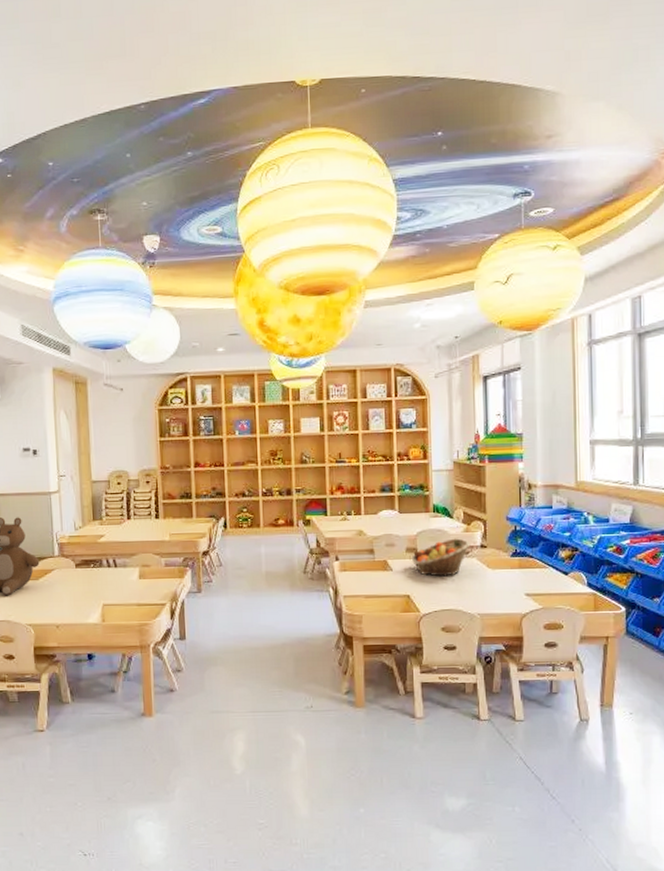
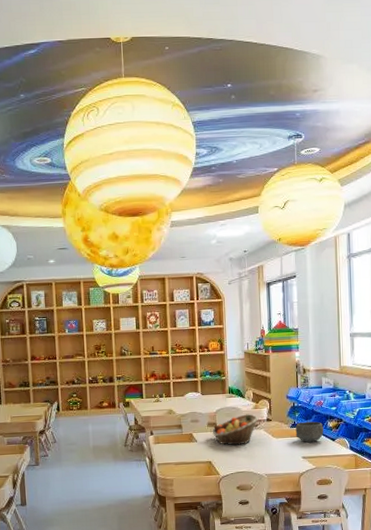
bowl: none [517,550,554,575] -> present [295,421,324,442]

